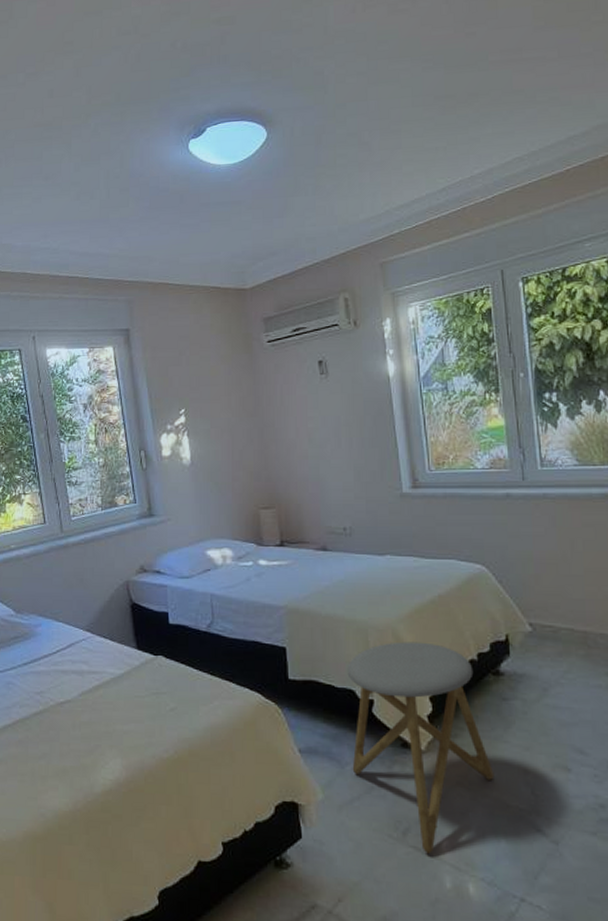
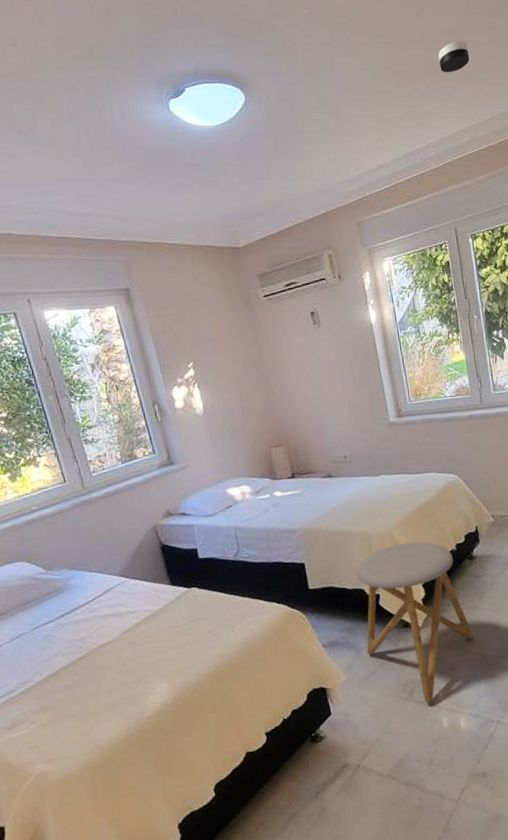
smoke detector: none [492,59,533,96] -> present [438,41,470,73]

